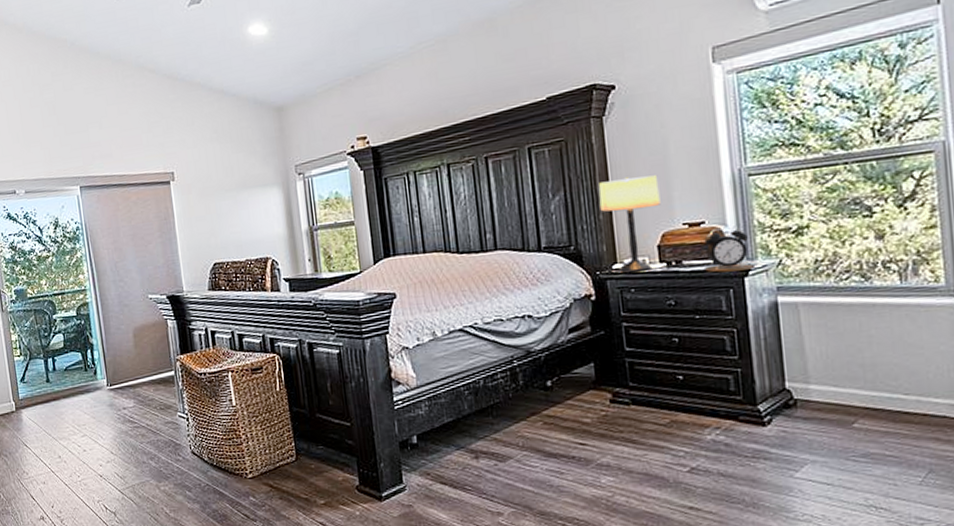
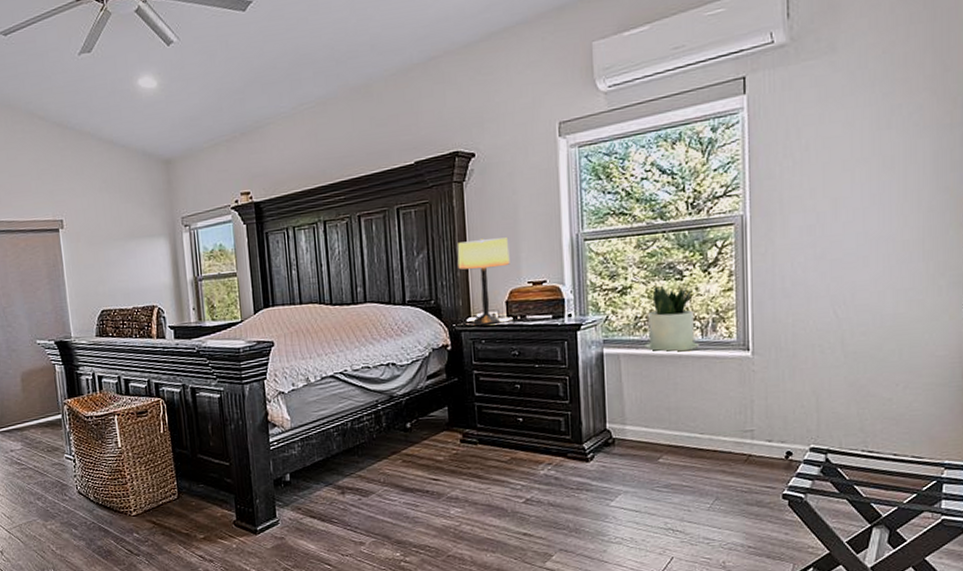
alarm clock: present [704,227,754,273] -> none [545,286,586,327]
planter: none [828,222,899,300] -> present [645,284,700,352]

